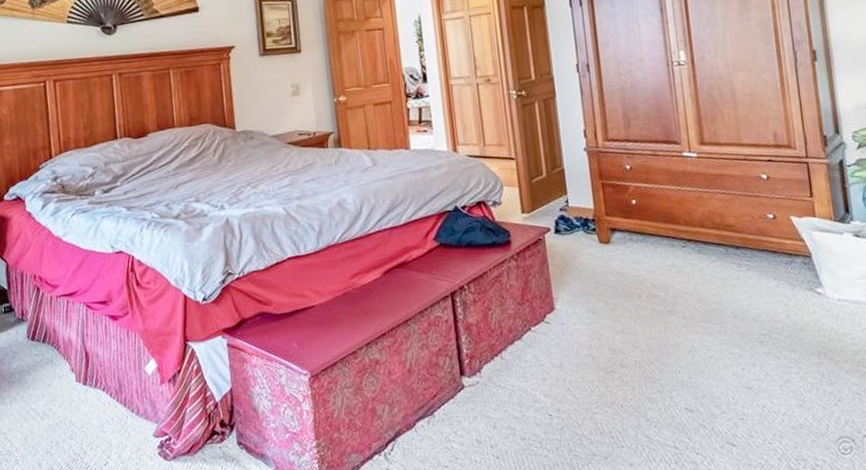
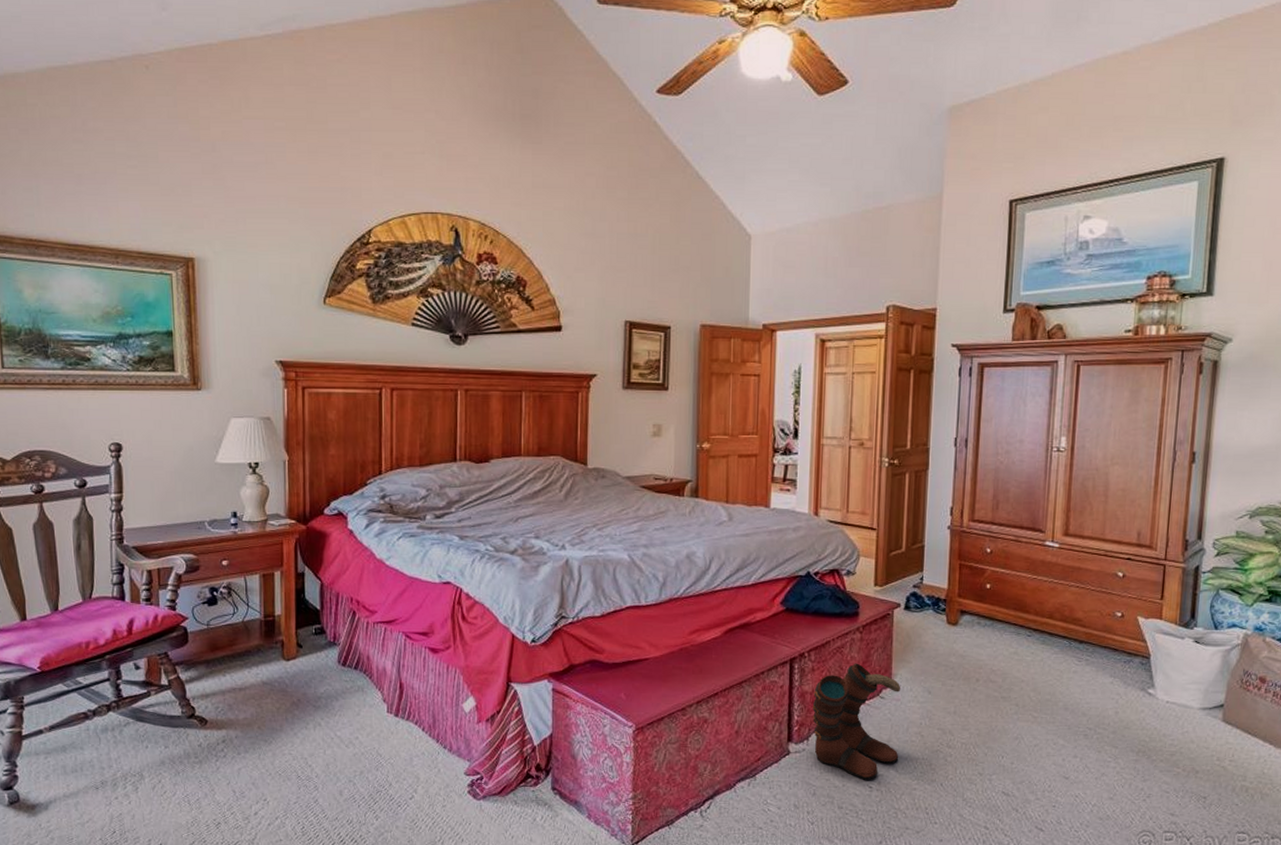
boots: none [479,290,574,408] -> present [812,663,901,780]

